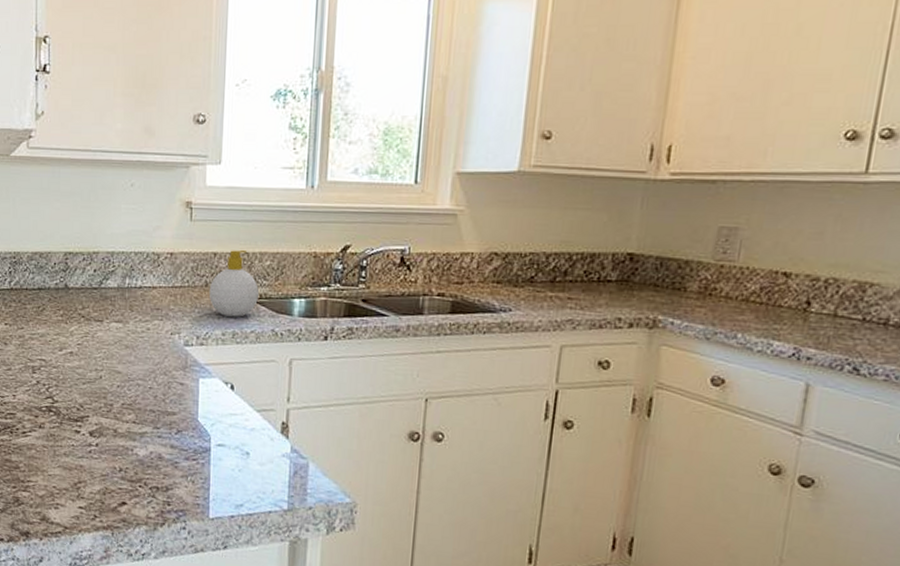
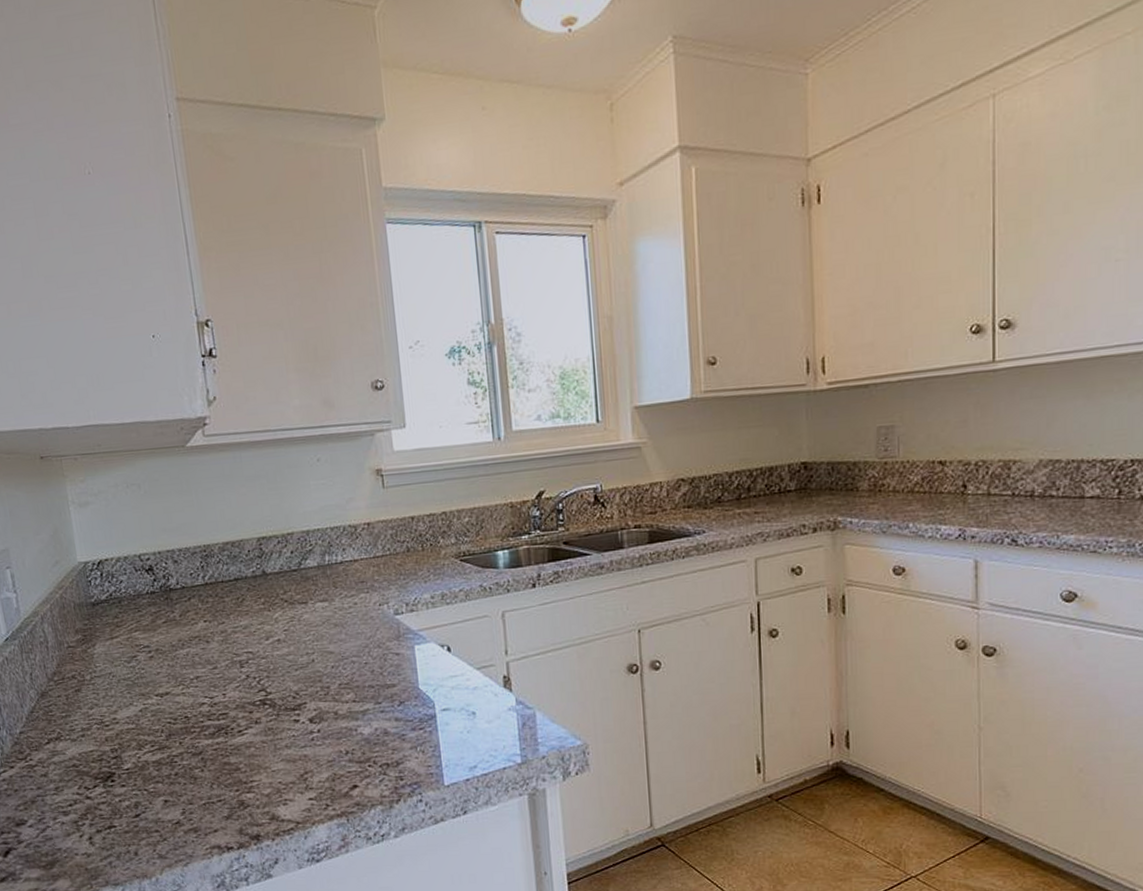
soap bottle: present [208,249,259,317] -> none [411,509,462,579]

